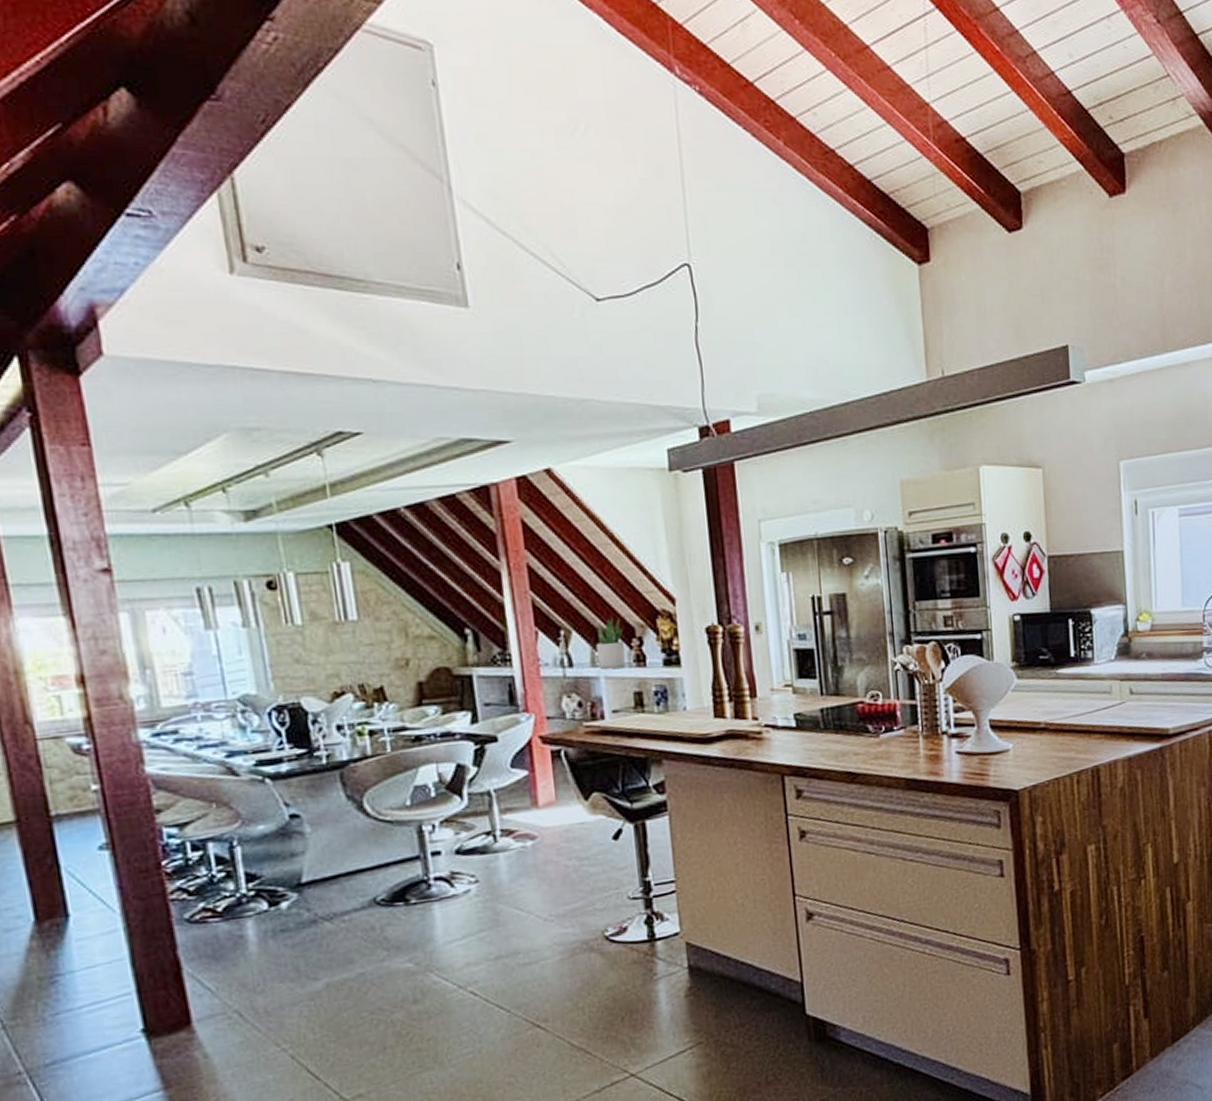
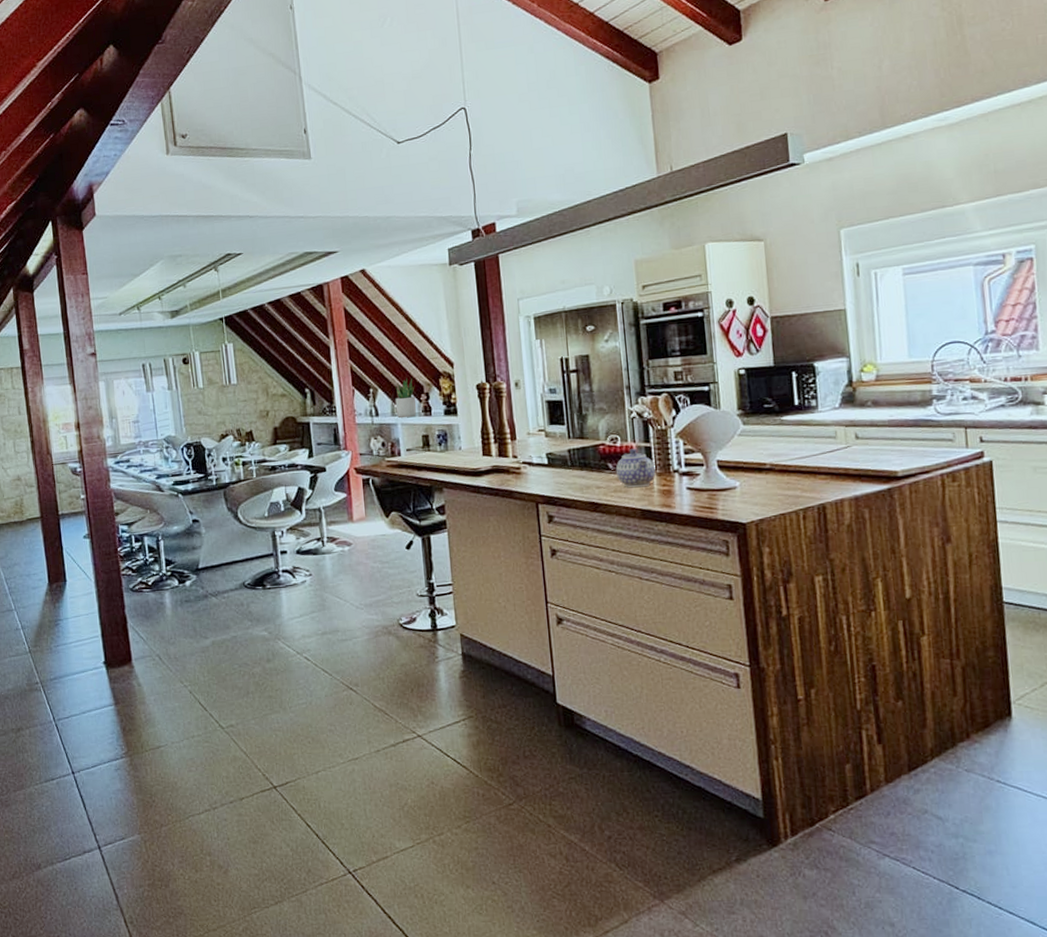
teapot: none [876,707,922,754] -> present [615,449,656,488]

